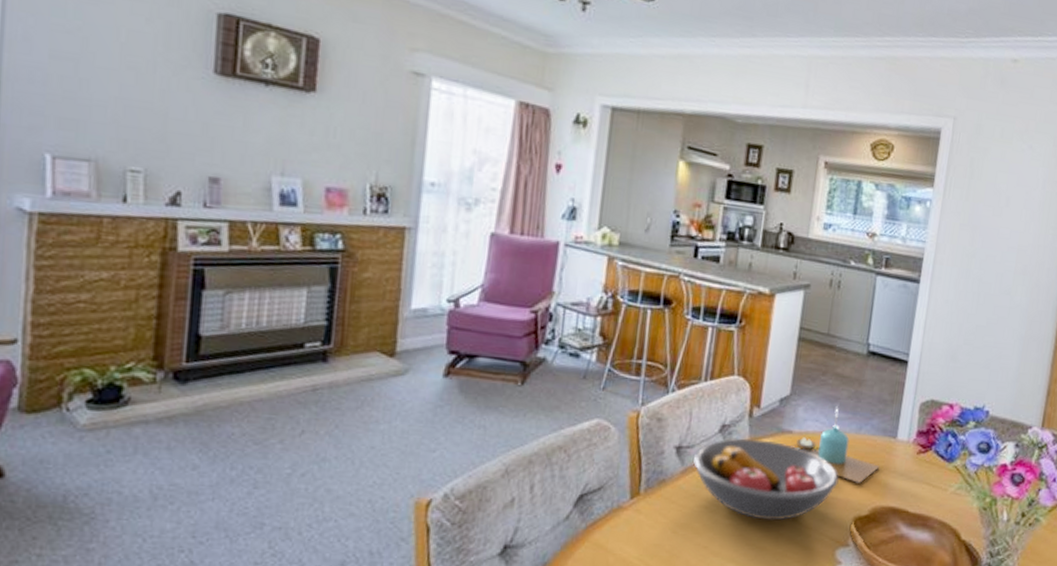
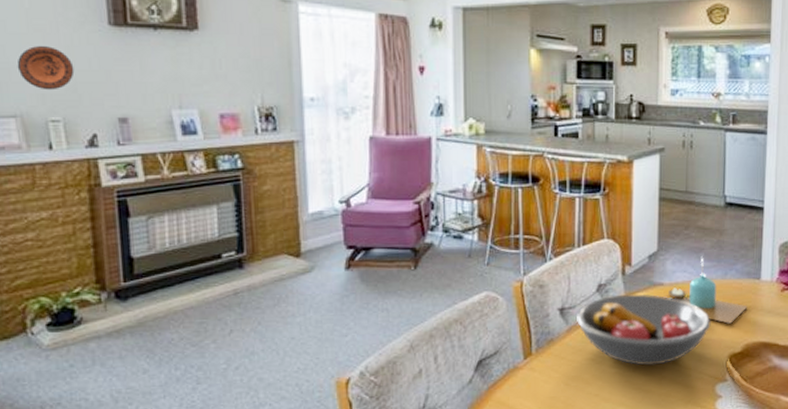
decorative plate: none [100,85,167,137] -> present [17,46,75,90]

